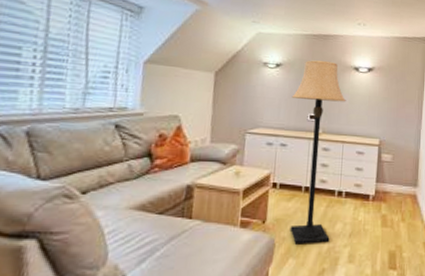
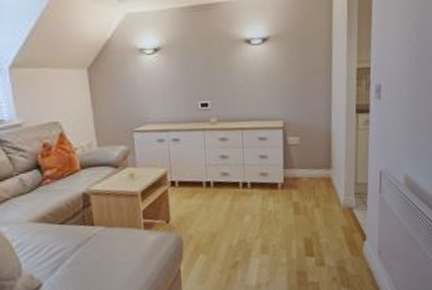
lamp: present [290,60,346,245] -> none [177,37,240,241]

